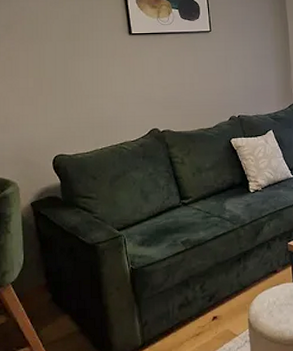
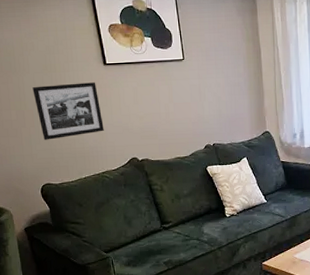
picture frame: none [53,51,125,109] -> present [32,82,104,140]

